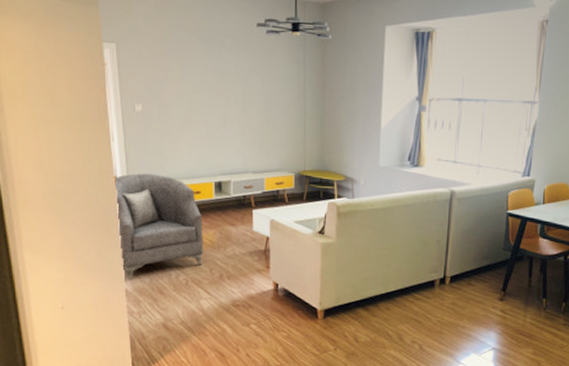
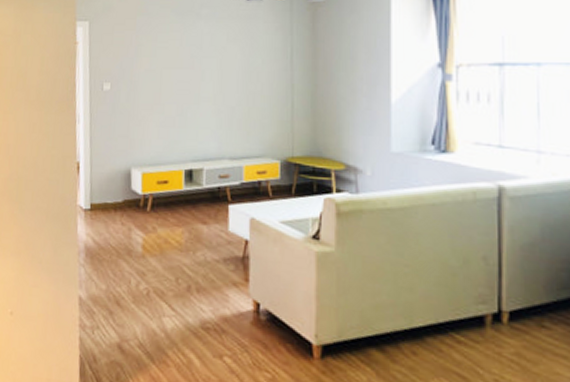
armchair: present [113,173,203,280] -> none [76,159,170,285]

